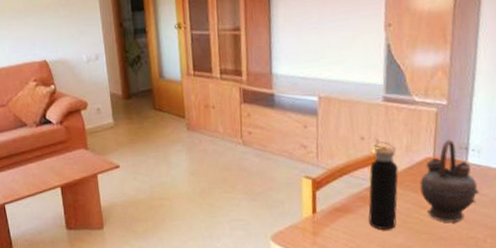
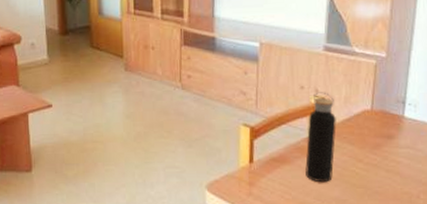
teapot: present [420,139,479,222] -> none [357,92,414,177]

